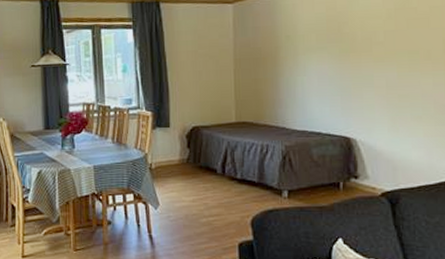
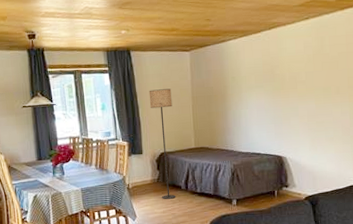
floor lamp: none [180,48,209,185] -> present [148,88,175,199]

